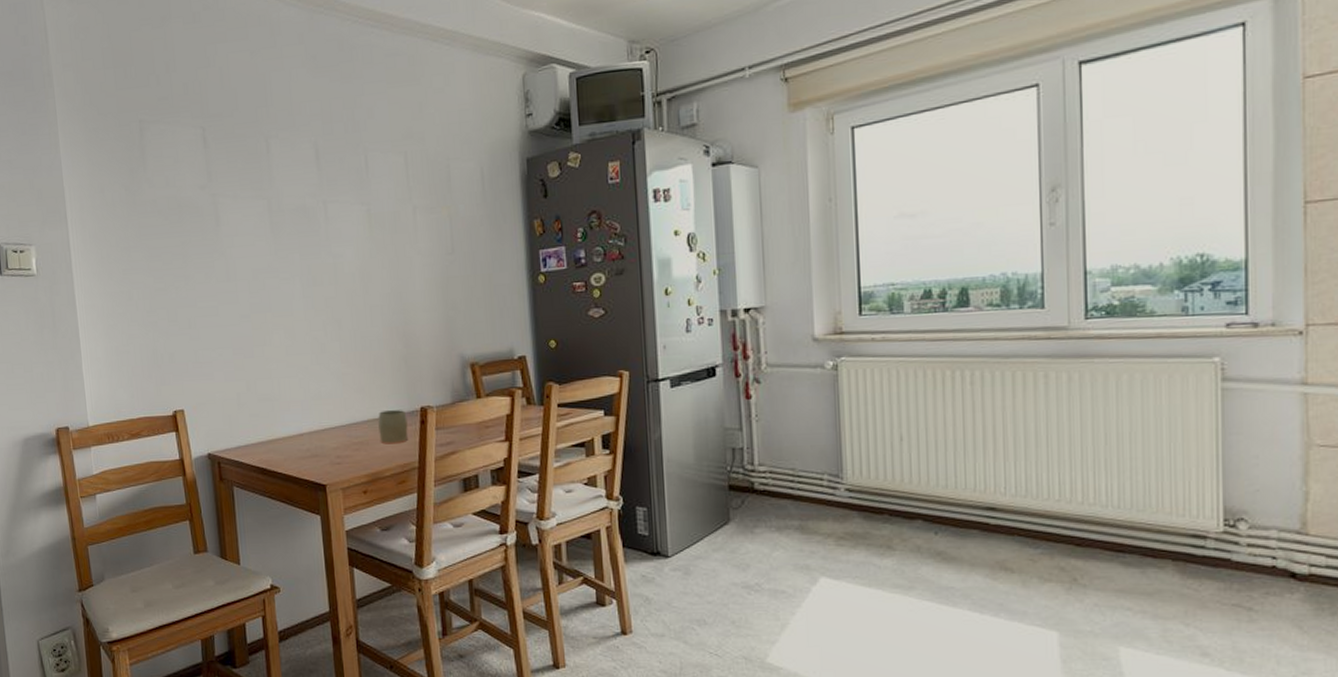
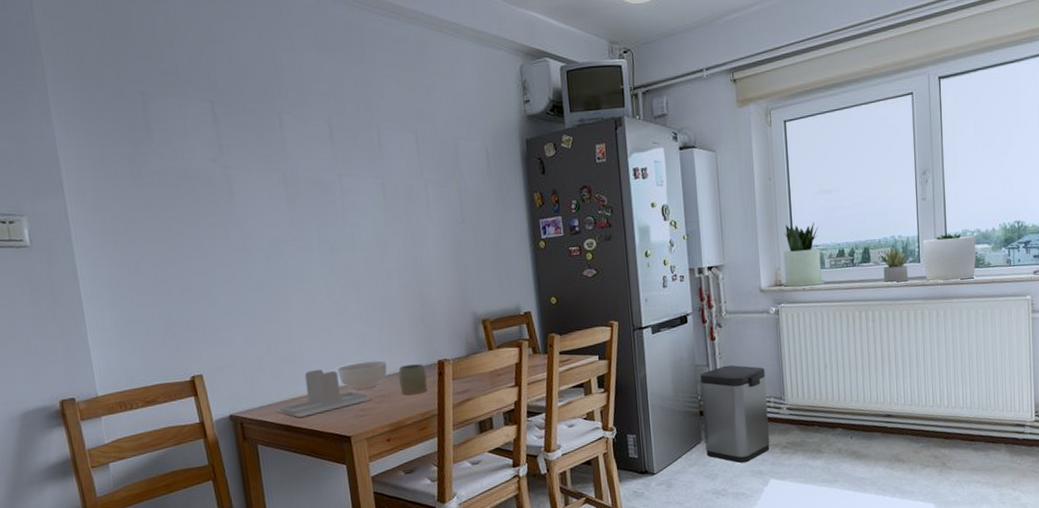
napkin holder: none [253,410,350,462] -> present [276,369,373,418]
bowl: none [315,404,367,436] -> present [337,360,387,391]
pedal bin: none [730,430,821,554] -> present [700,365,770,463]
planter: none [843,254,905,337] -> present [782,222,826,288]
succulent plant: none [984,288,1027,335] -> present [880,247,909,283]
planter: none [1049,270,1131,334] -> present [923,233,976,282]

